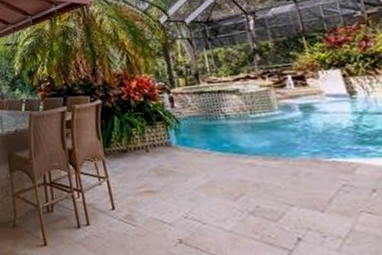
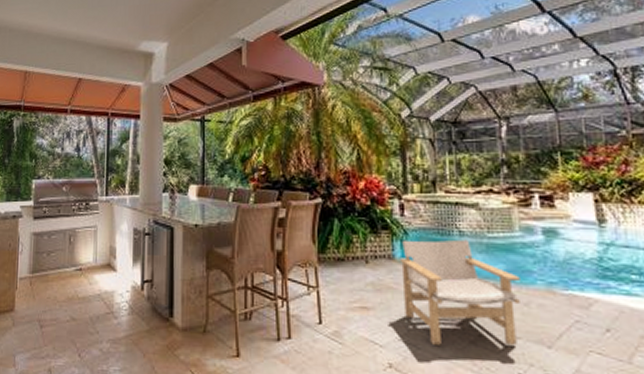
lounge chair: none [175,122,292,219] -> present [399,239,520,346]

